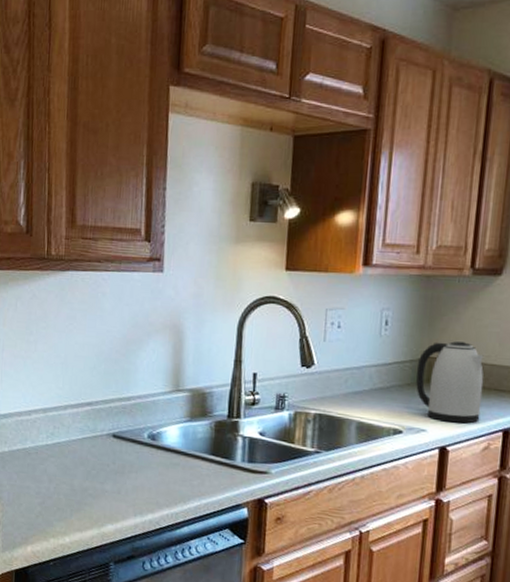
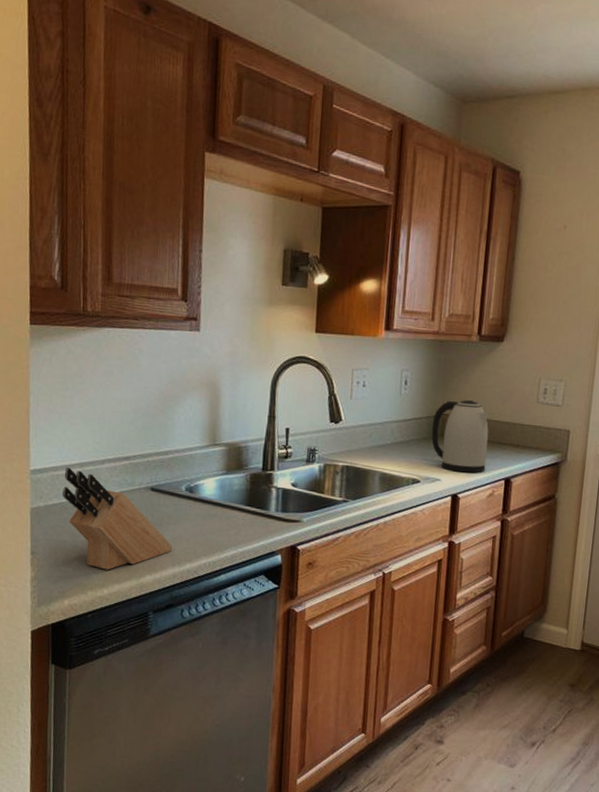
knife block: none [26,412,135,518] -> present [63,467,173,570]

